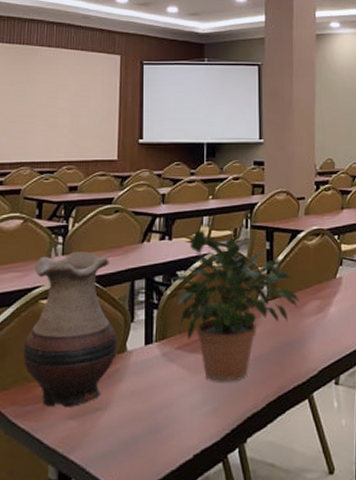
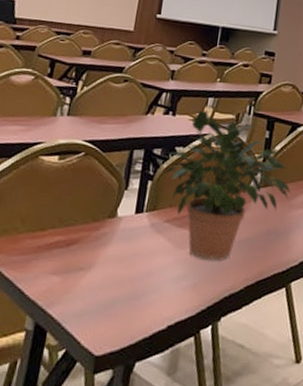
vase: present [23,251,117,408] -> none [16,114,112,263]

